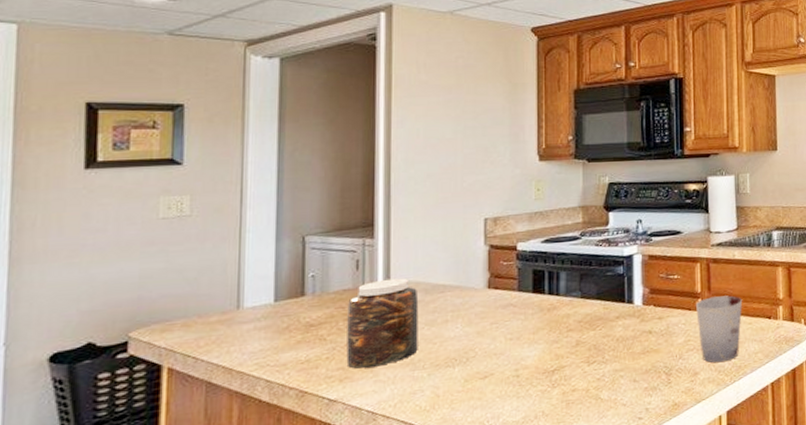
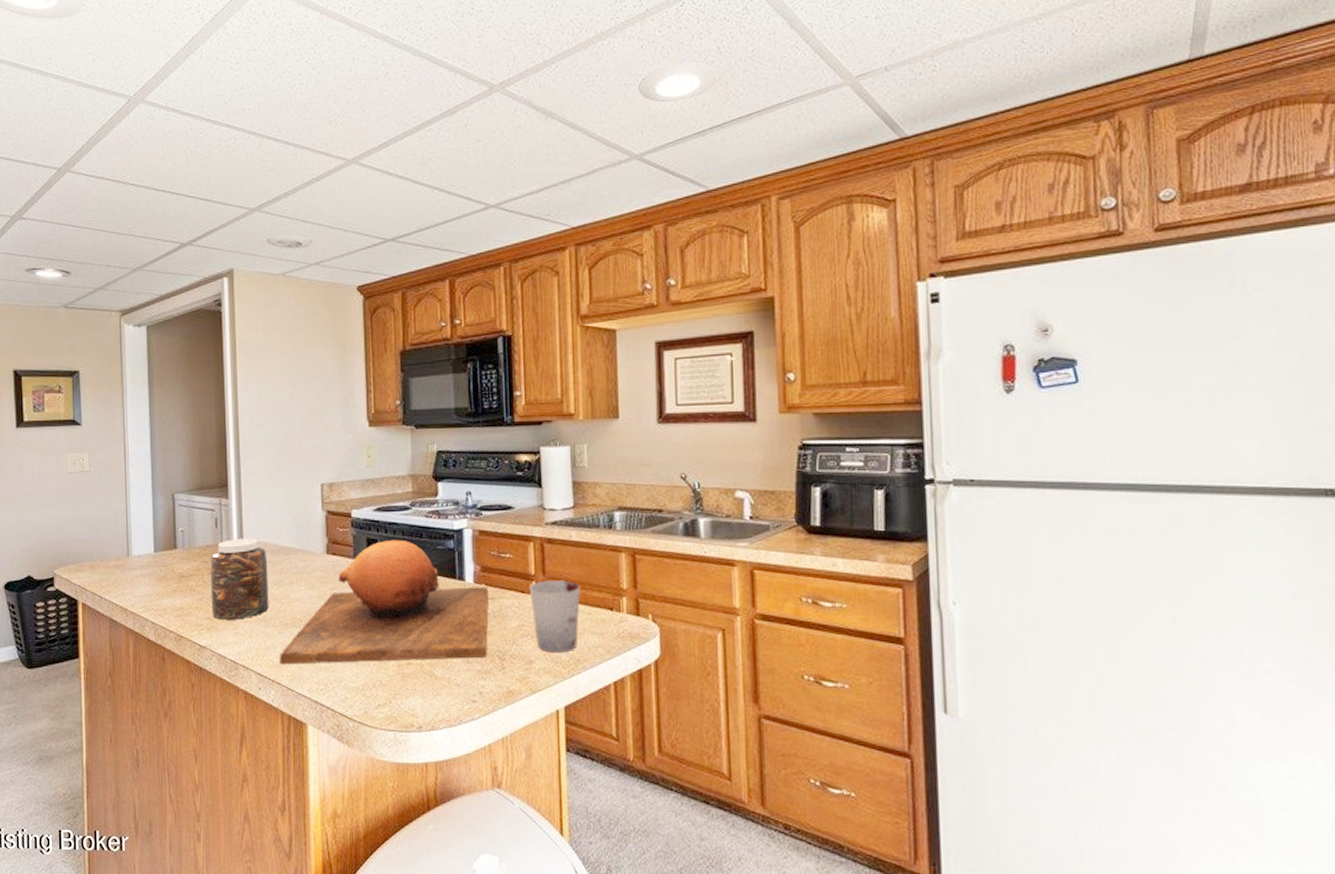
chopping board: none [427,269,656,409] -> present [279,539,489,665]

